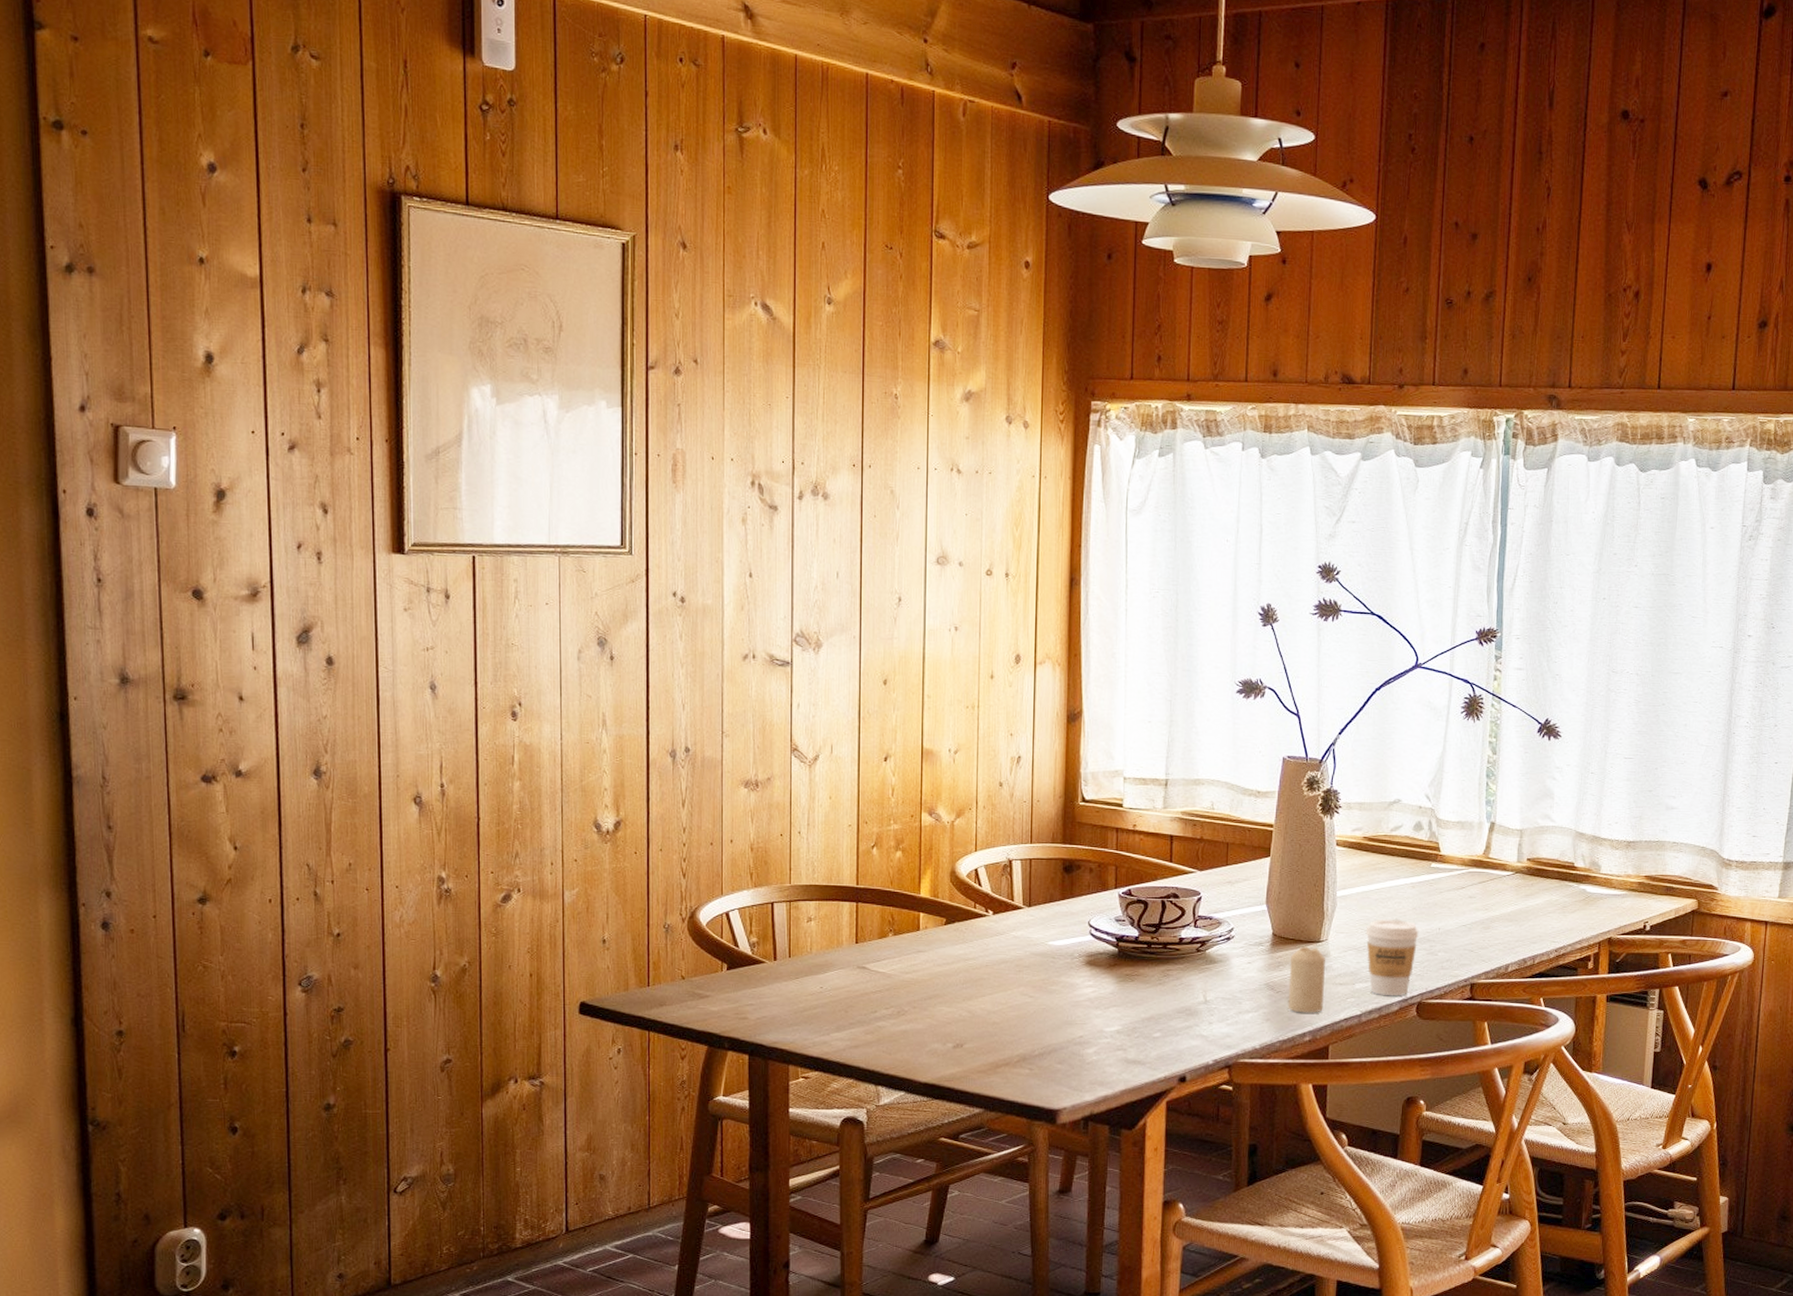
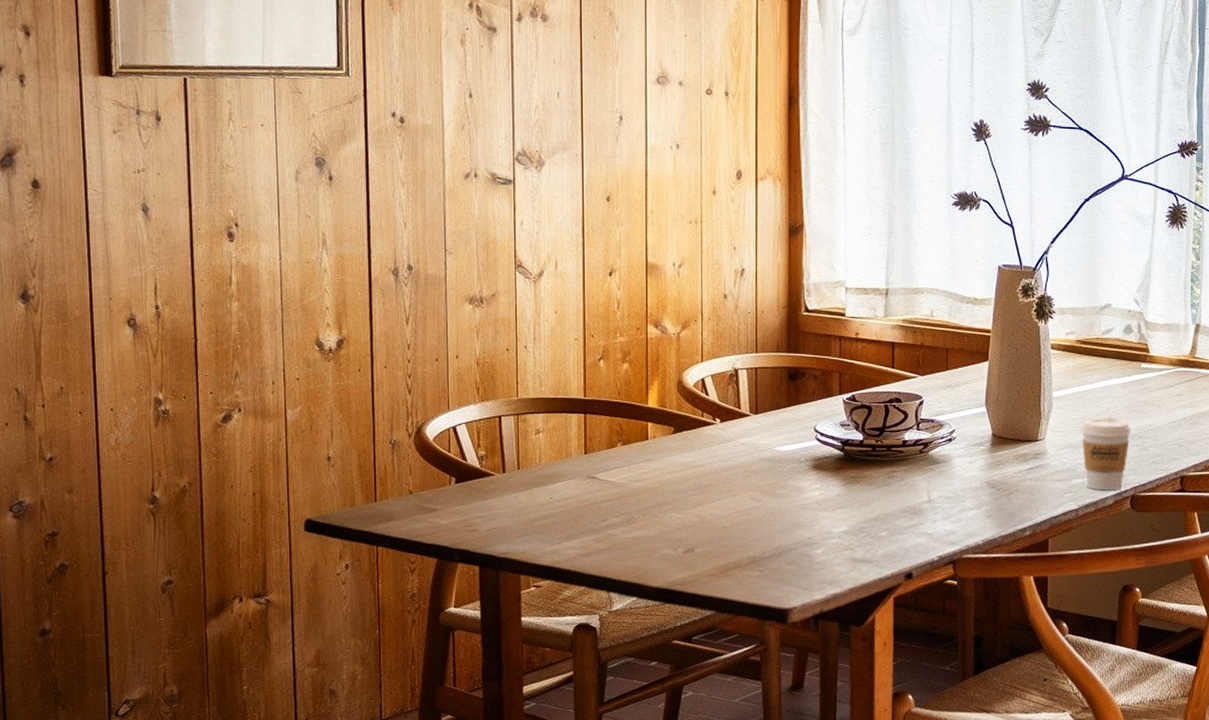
candle: present [1288,946,1325,1013] -> none [1008,445,1043,509]

